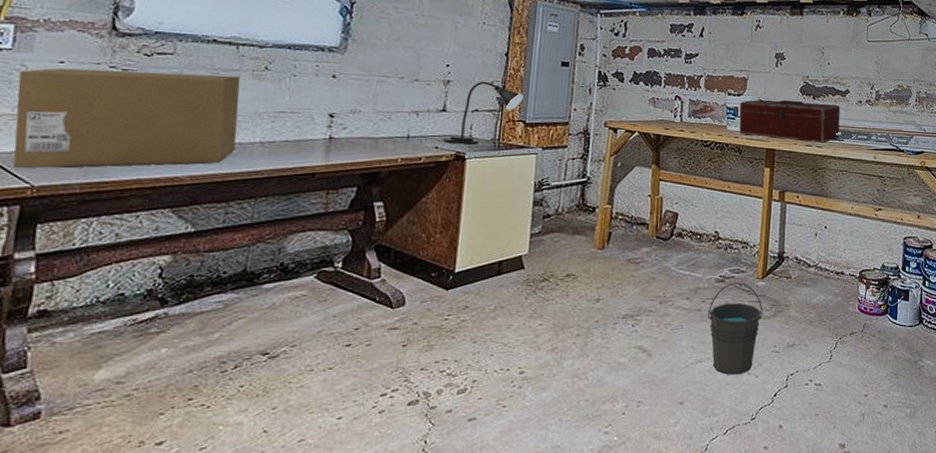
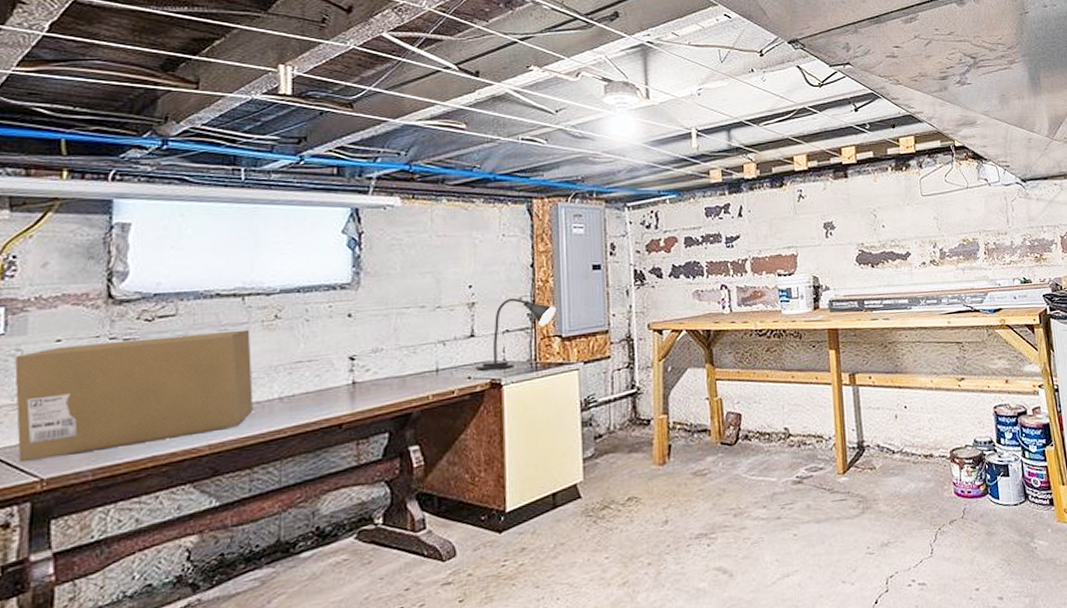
bucket: present [708,282,763,375] -> none [789,481,850,587]
toolbox: present [739,100,841,143] -> none [792,270,906,317]

